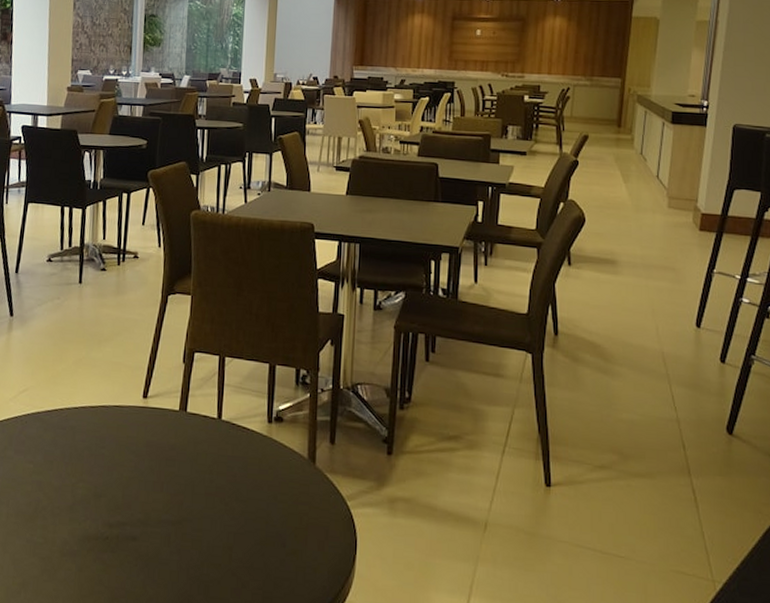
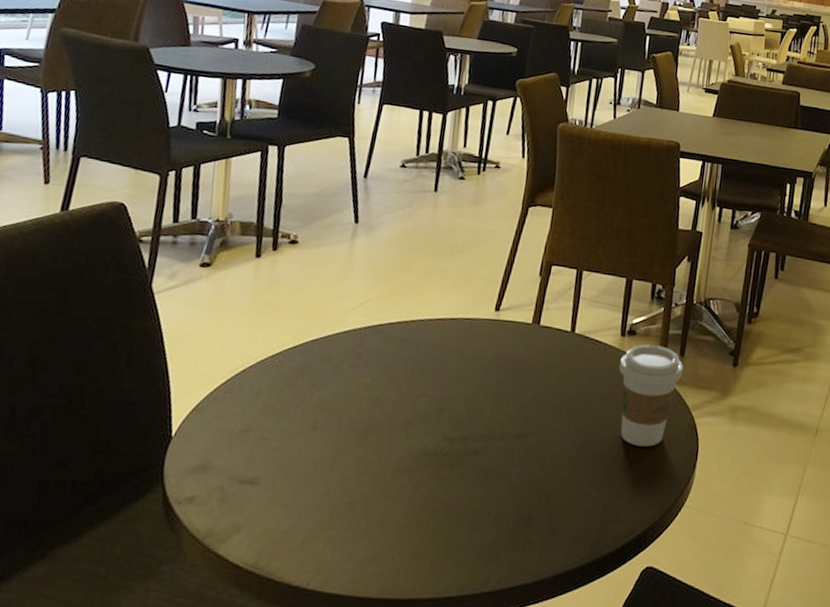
coffee cup: none [268,431,335,538] -> present [619,344,684,447]

